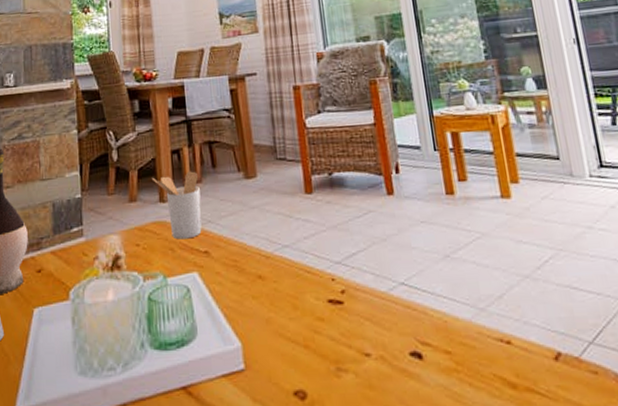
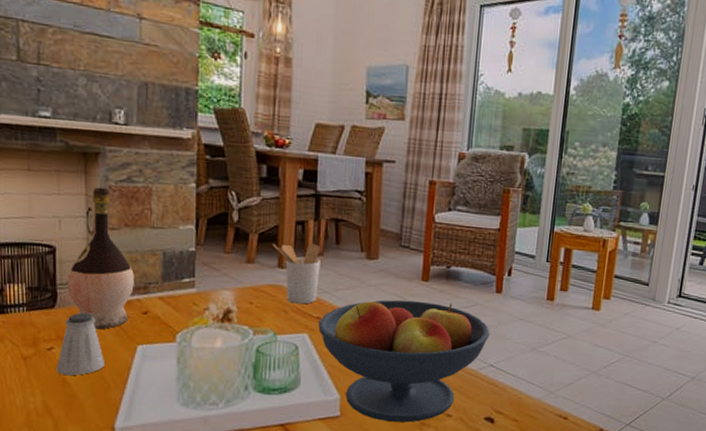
fruit bowl: none [207,214,392,371] -> present [318,299,490,423]

